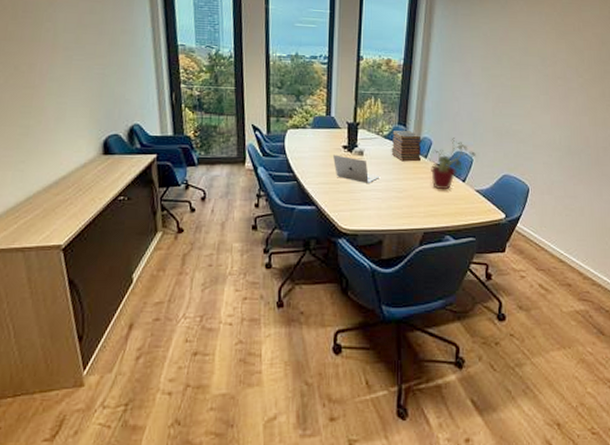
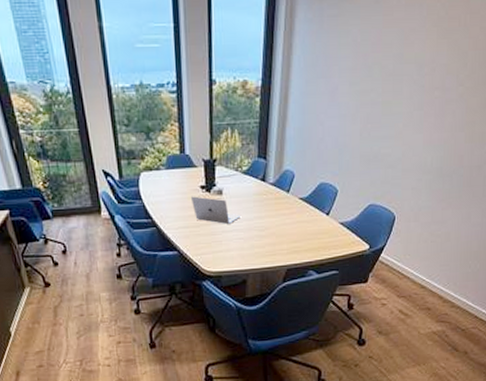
book stack: present [391,130,422,162] -> none [251,164,284,198]
potted plant: present [431,138,476,190] -> none [293,168,341,226]

